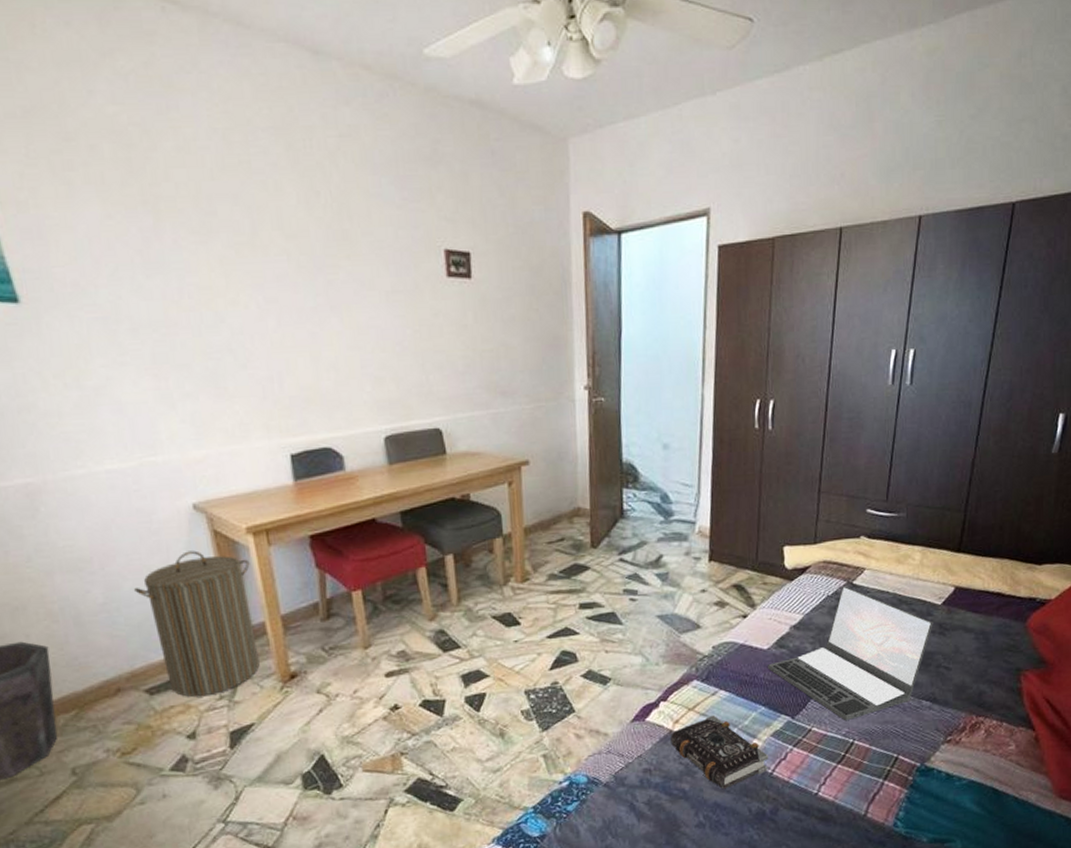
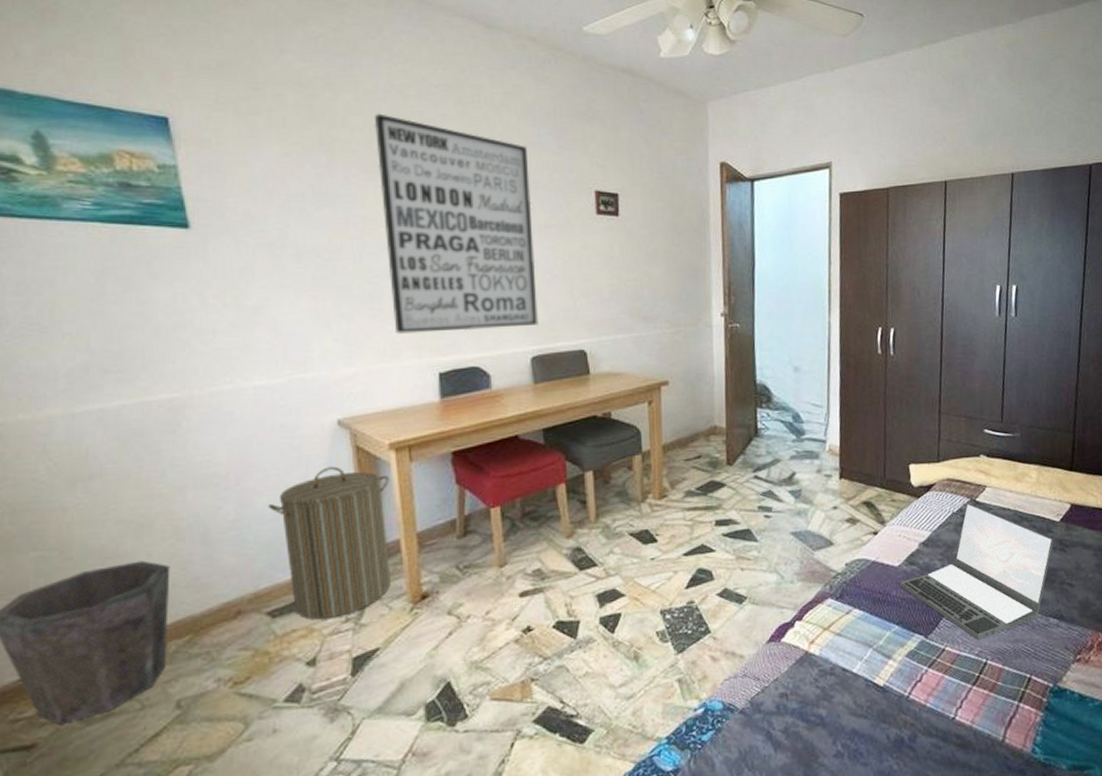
wall art: none [199,165,390,414] -> present [374,113,538,334]
book: present [671,714,769,790] -> none [806,634,905,715]

